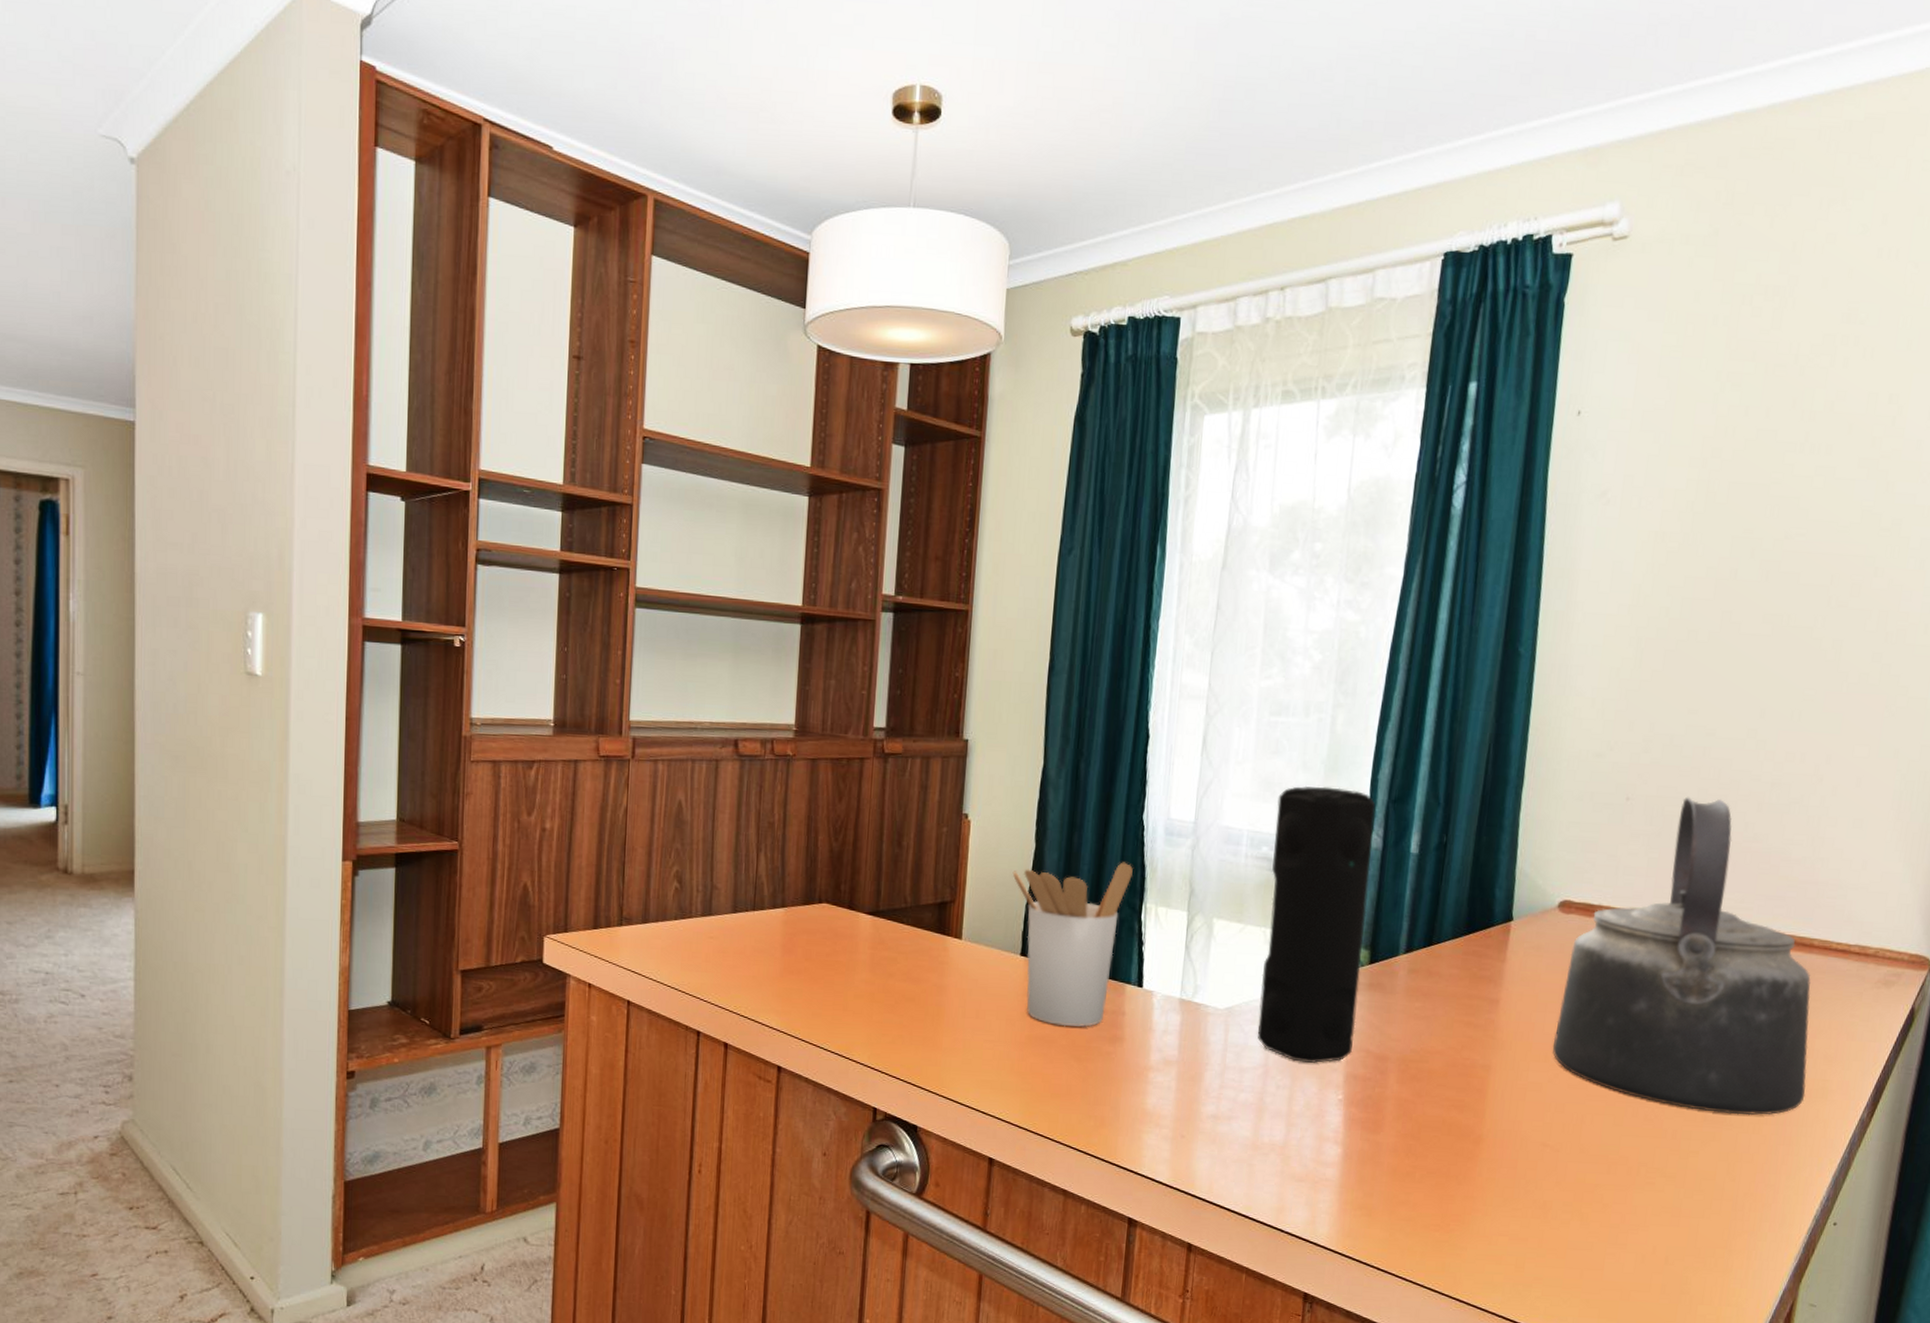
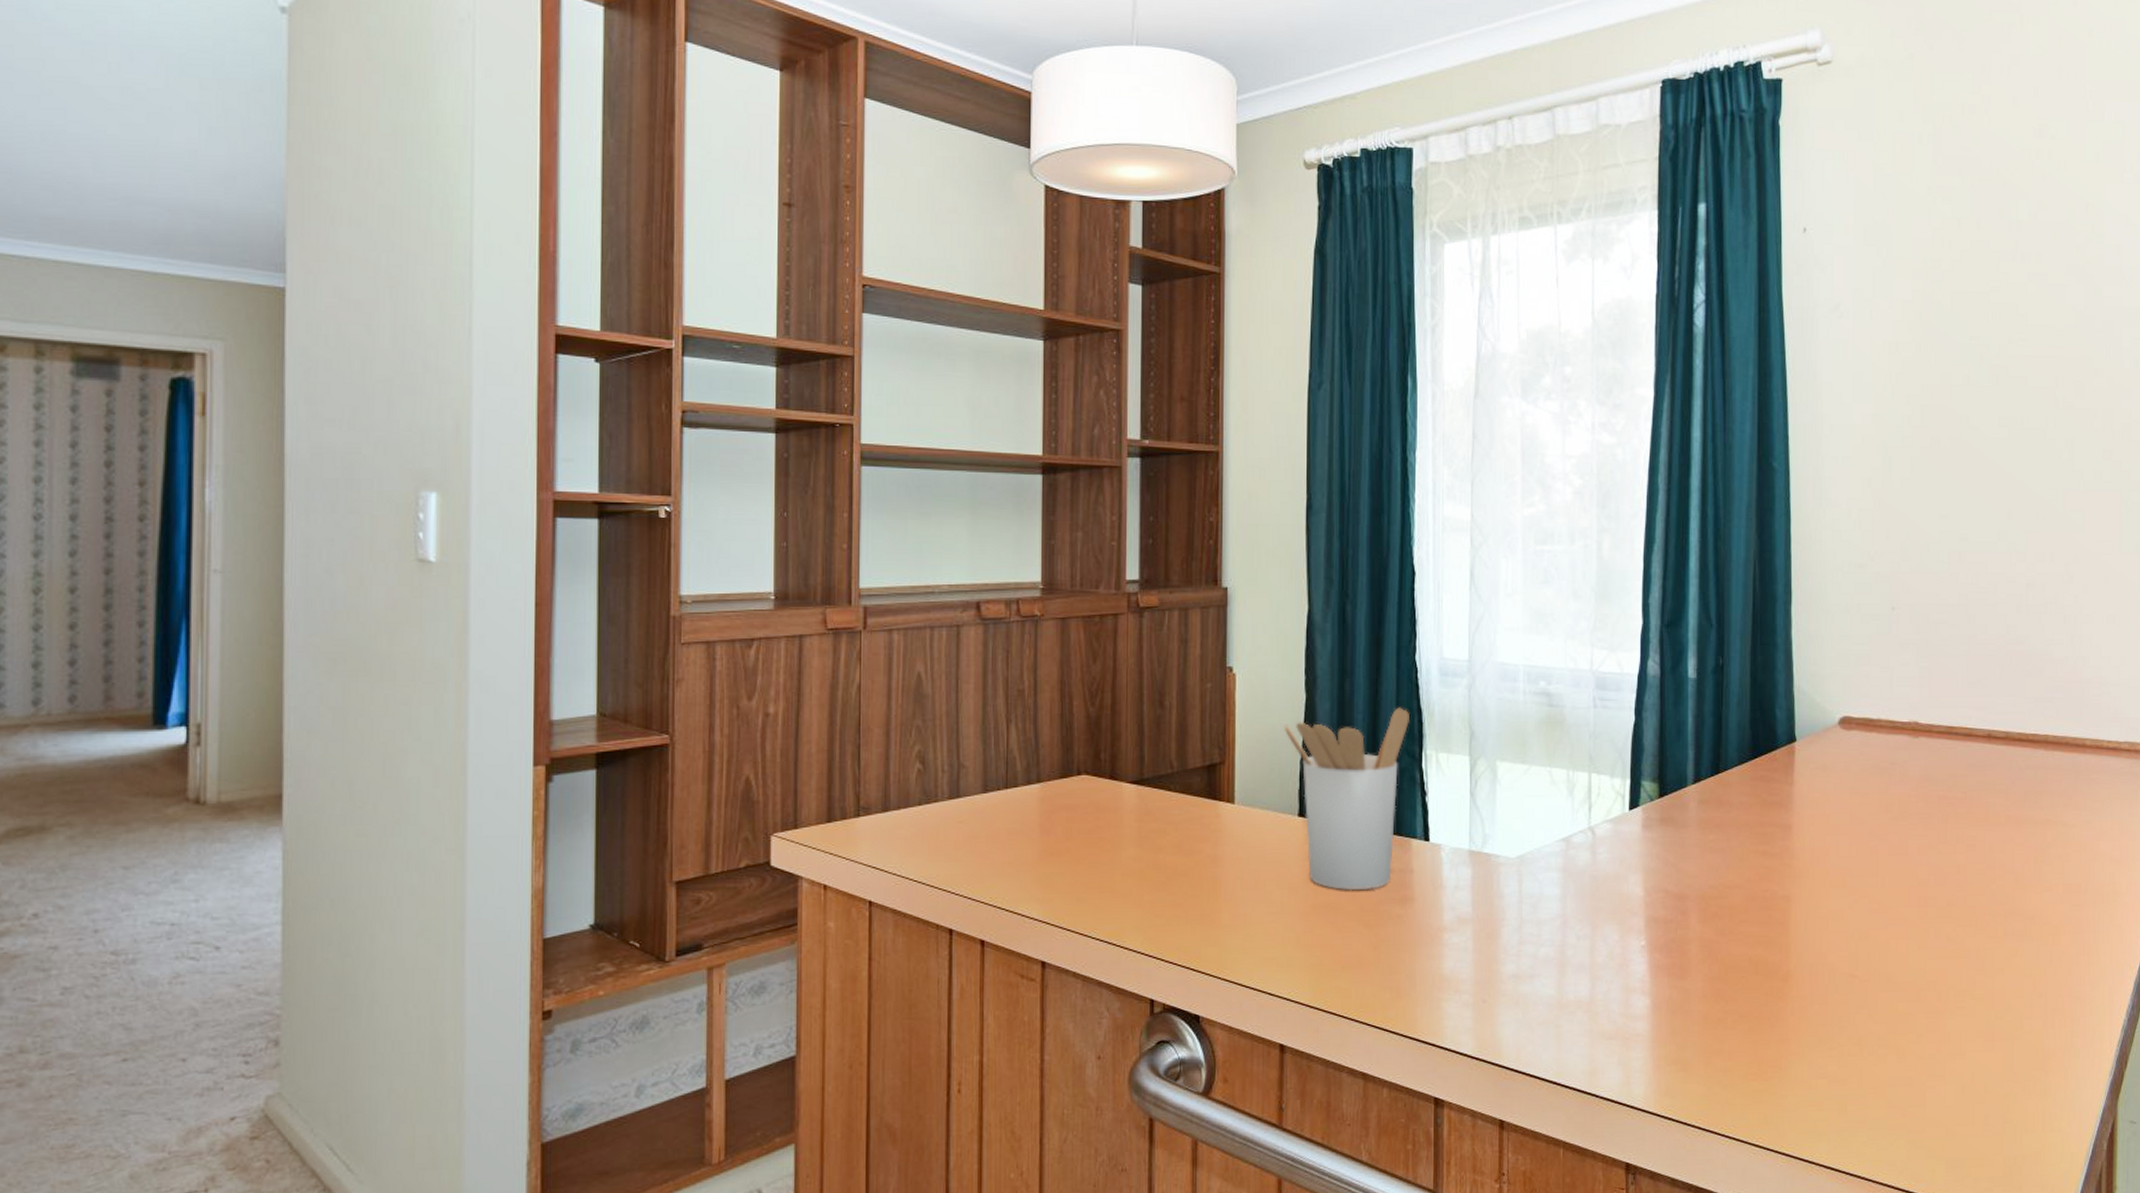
speaker: present [1257,785,1376,1063] -> none [1551,614,1651,909]
kettle: present [1553,796,1811,1116] -> none [1849,602,2098,927]

